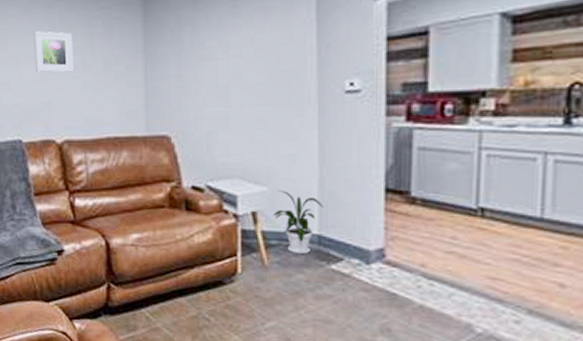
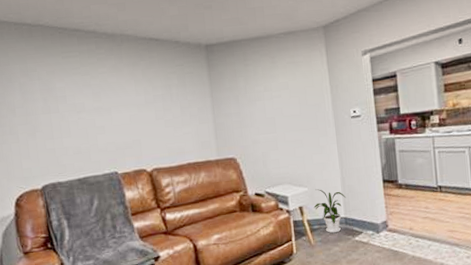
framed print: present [33,31,74,73] -> none [121,84,157,117]

